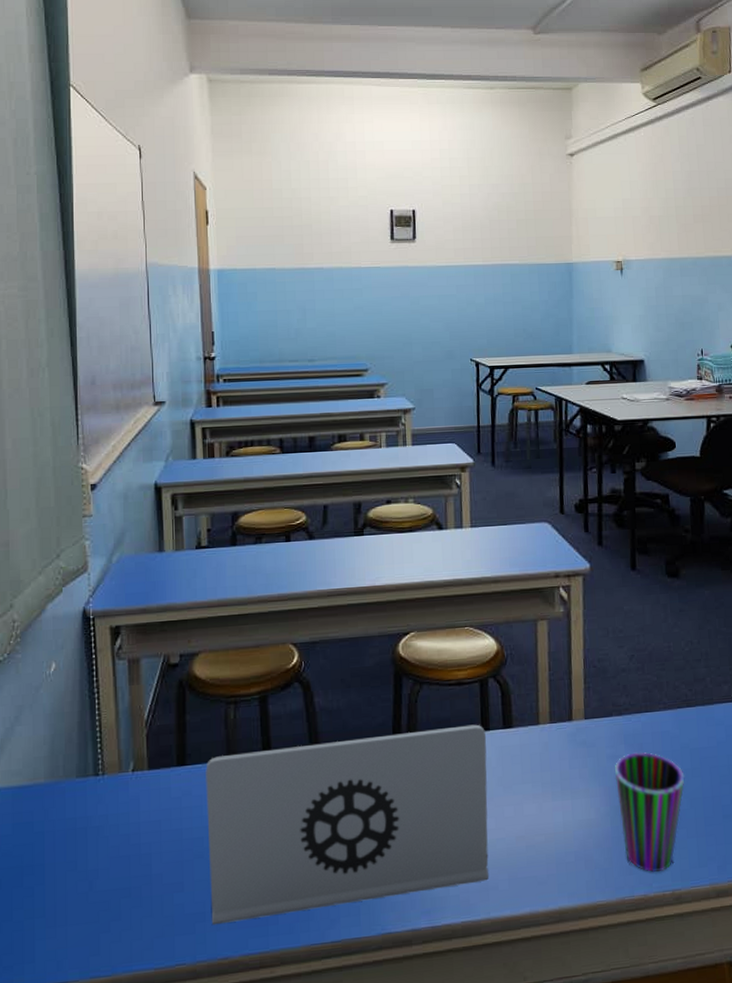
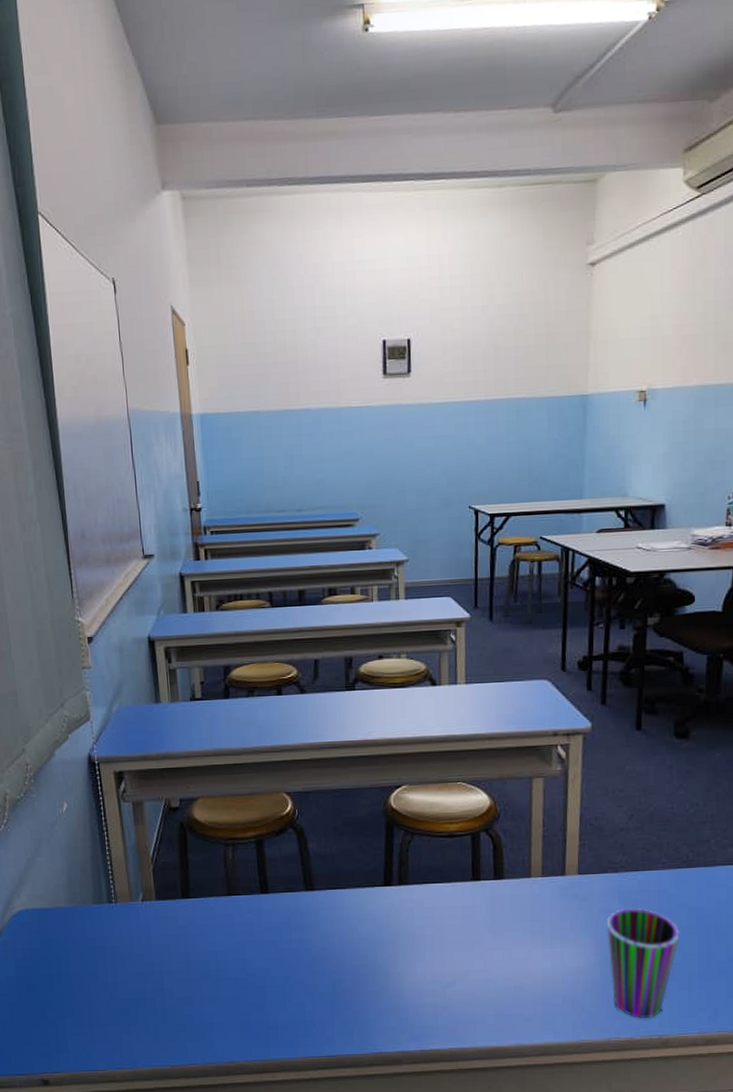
laptop: present [205,724,490,926] -> none [208,874,477,1035]

